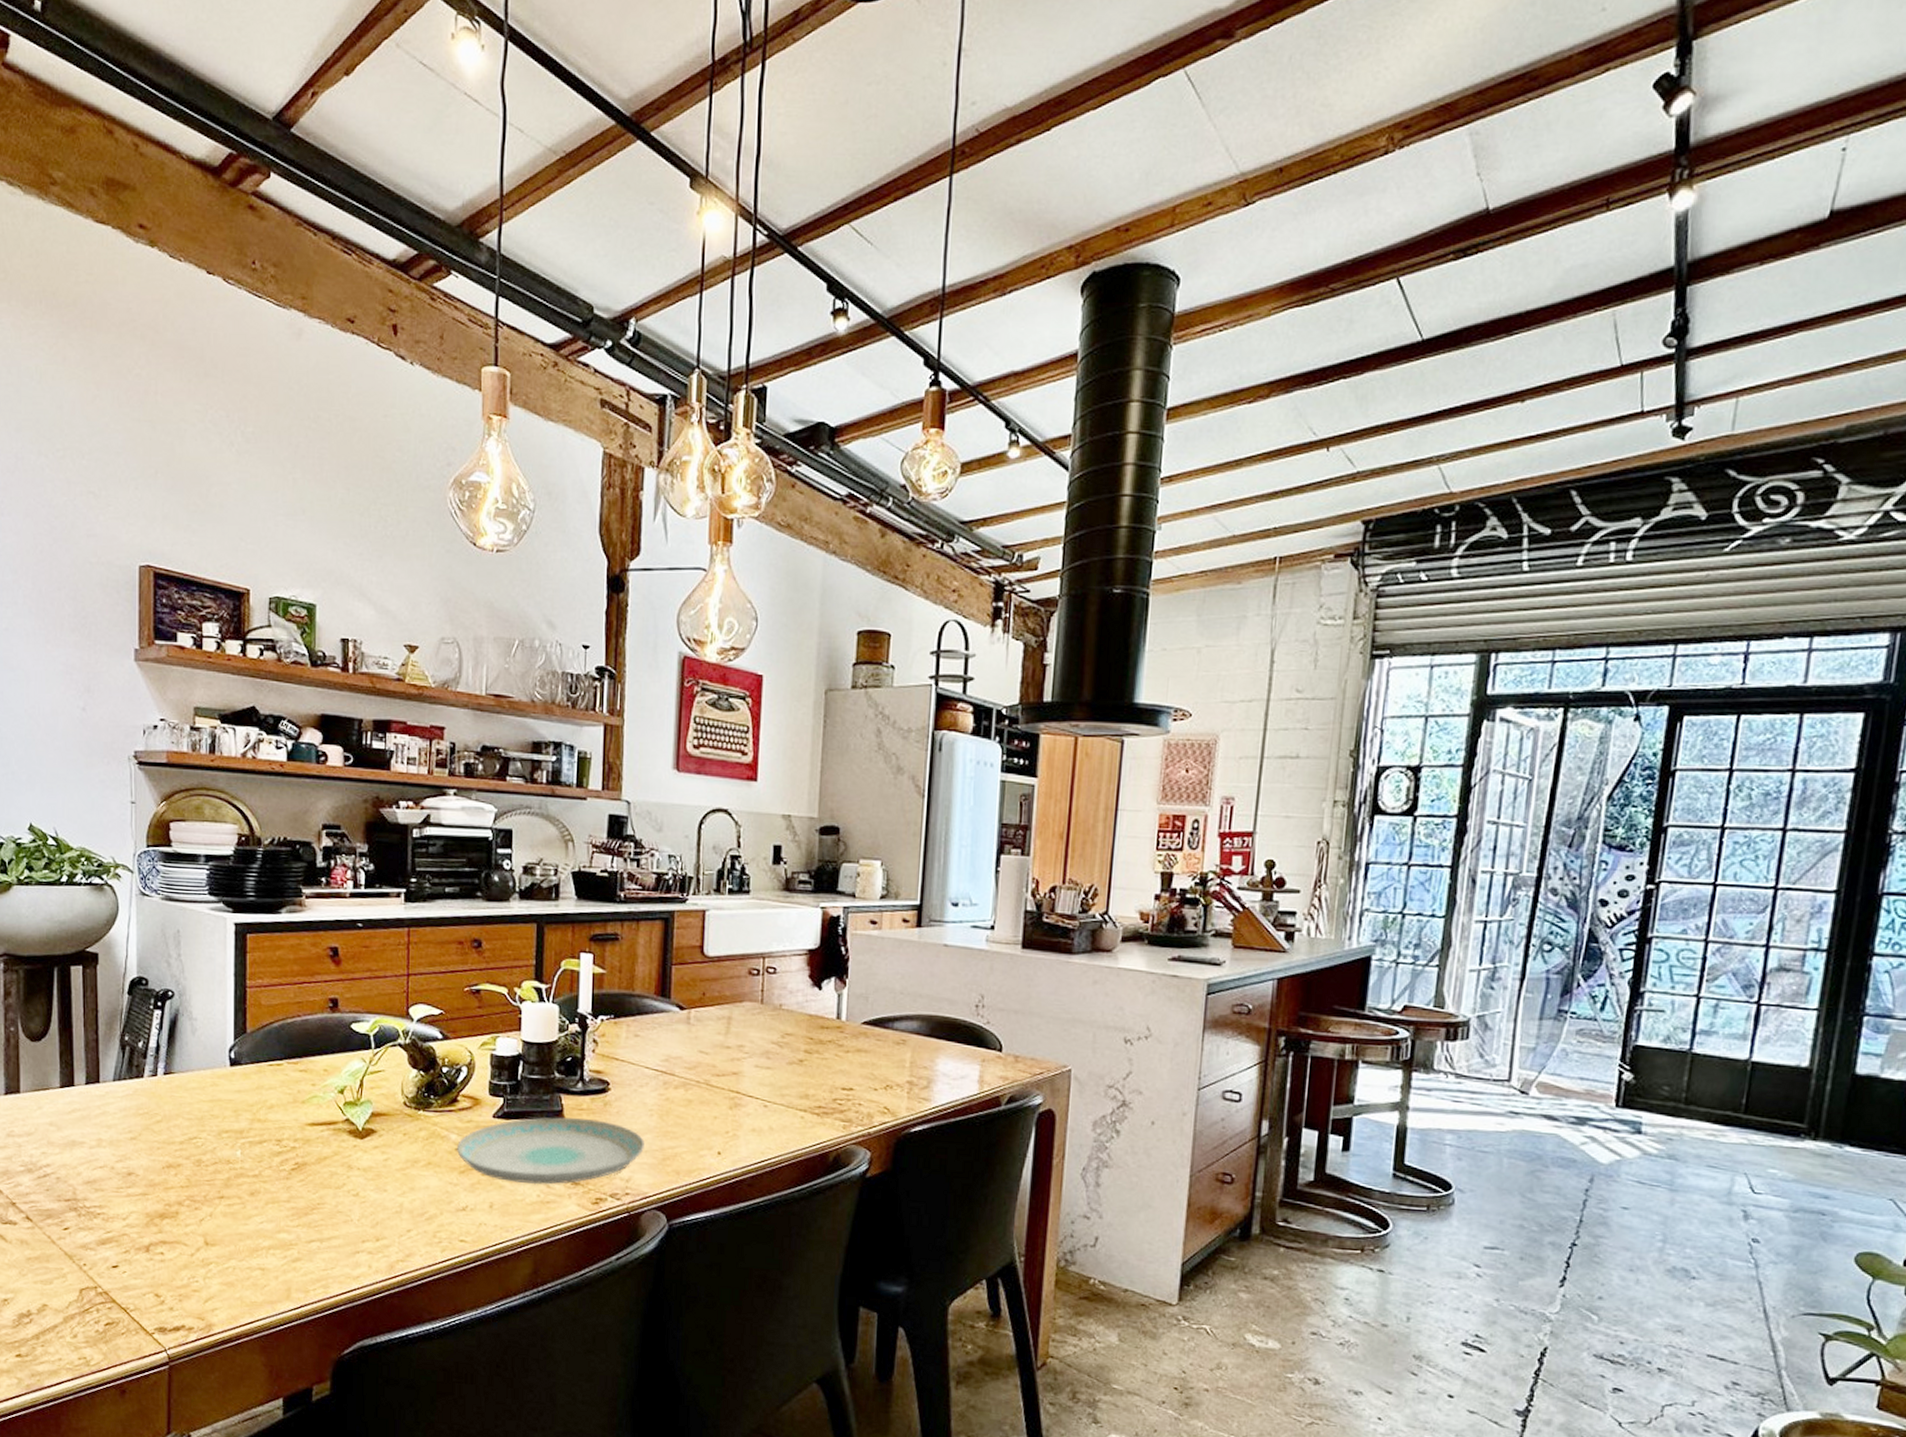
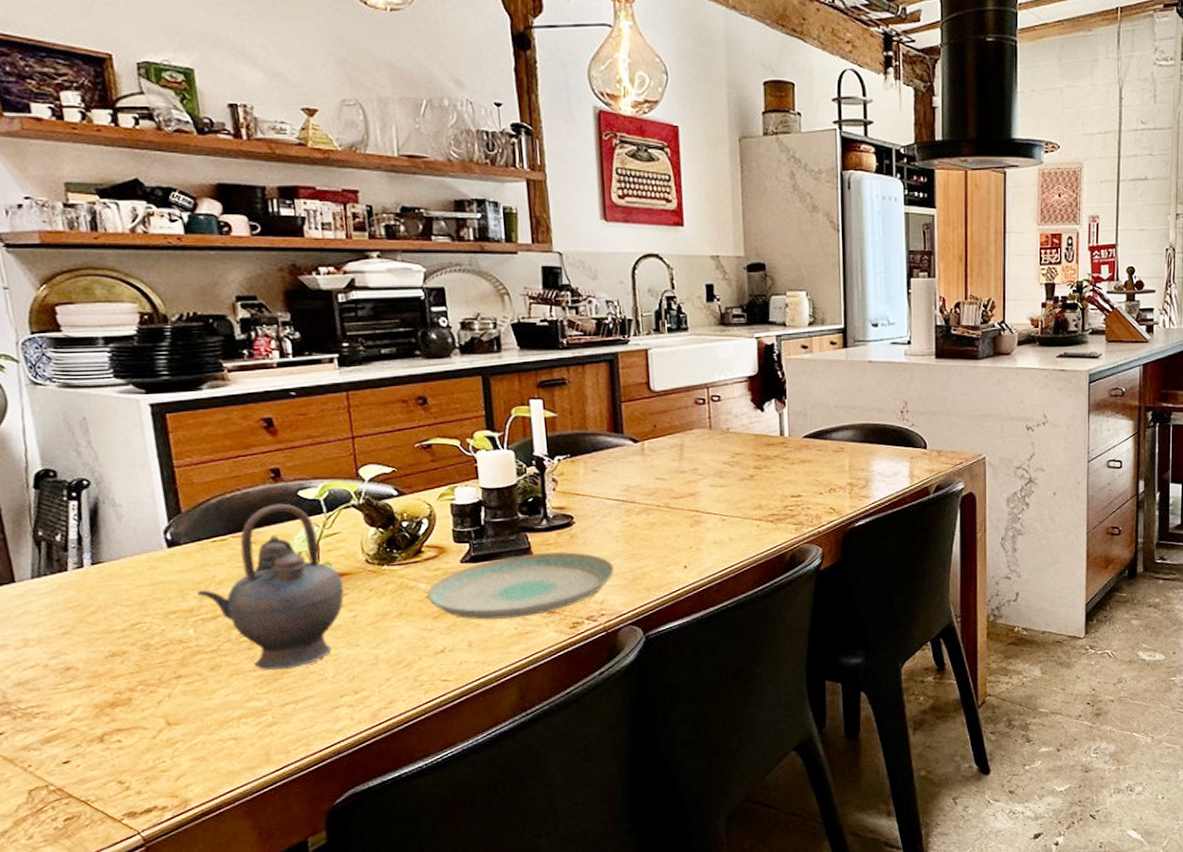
teapot: none [249,1034,380,1205] -> present [197,503,344,670]

